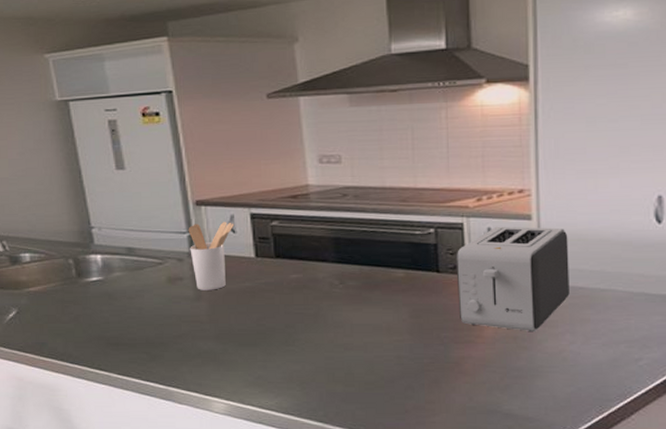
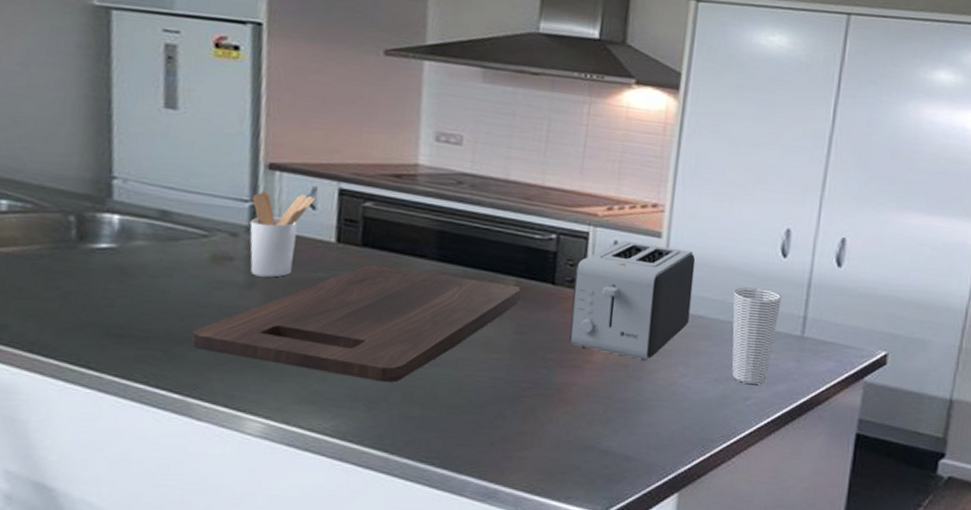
cutting board: none [164,271,411,366] -> present [191,264,521,383]
cup: none [611,256,662,346] -> present [731,287,782,384]

